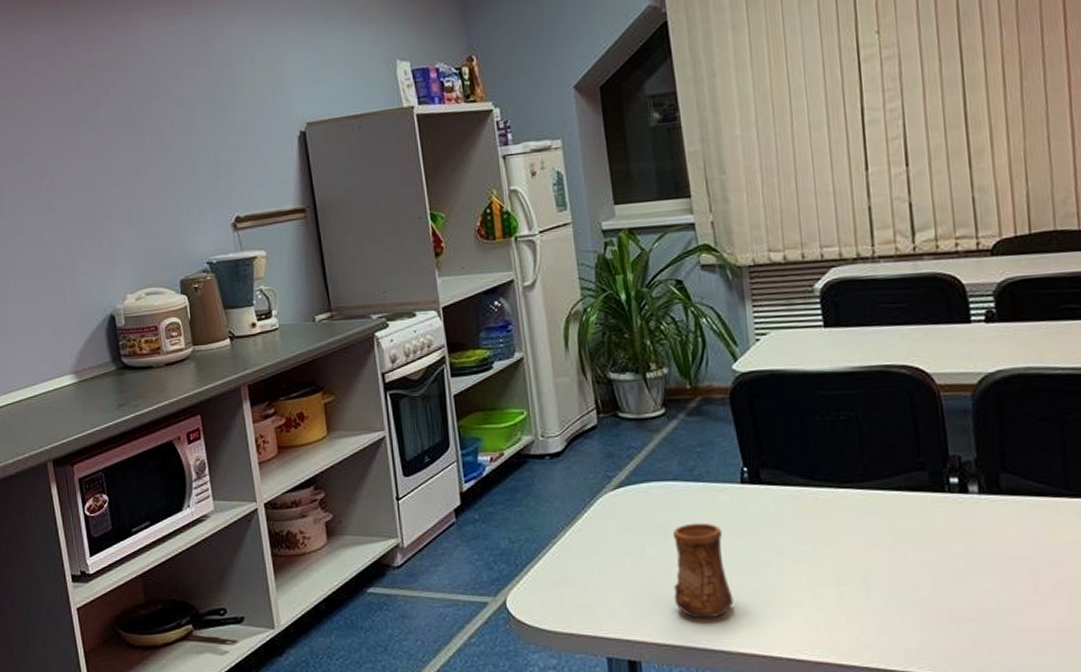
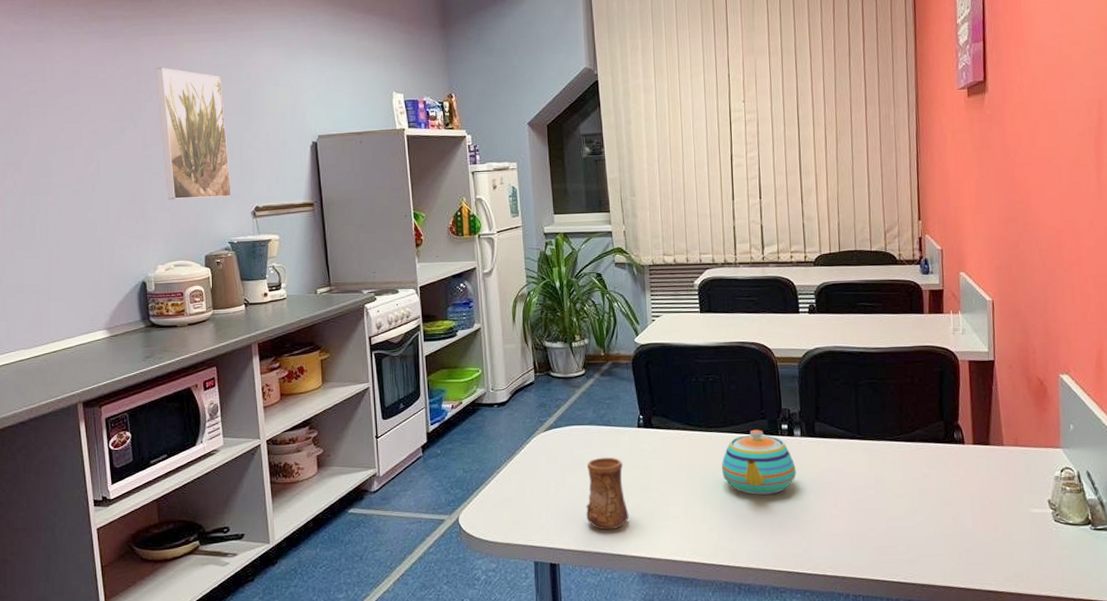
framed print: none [110,53,207,215] -> present [155,67,232,200]
teapot: none [862,484,974,574] -> present [721,429,796,495]

